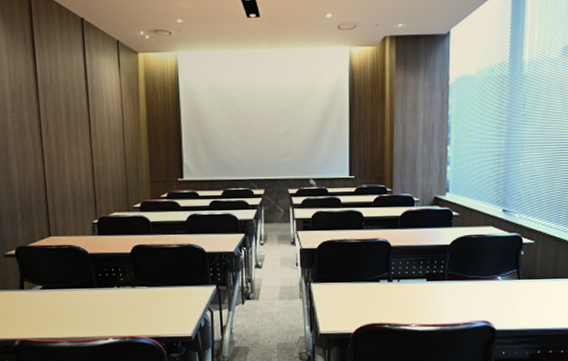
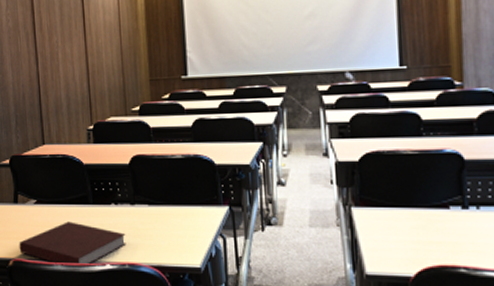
notebook: none [25,303,127,342] -> present [19,221,126,266]

